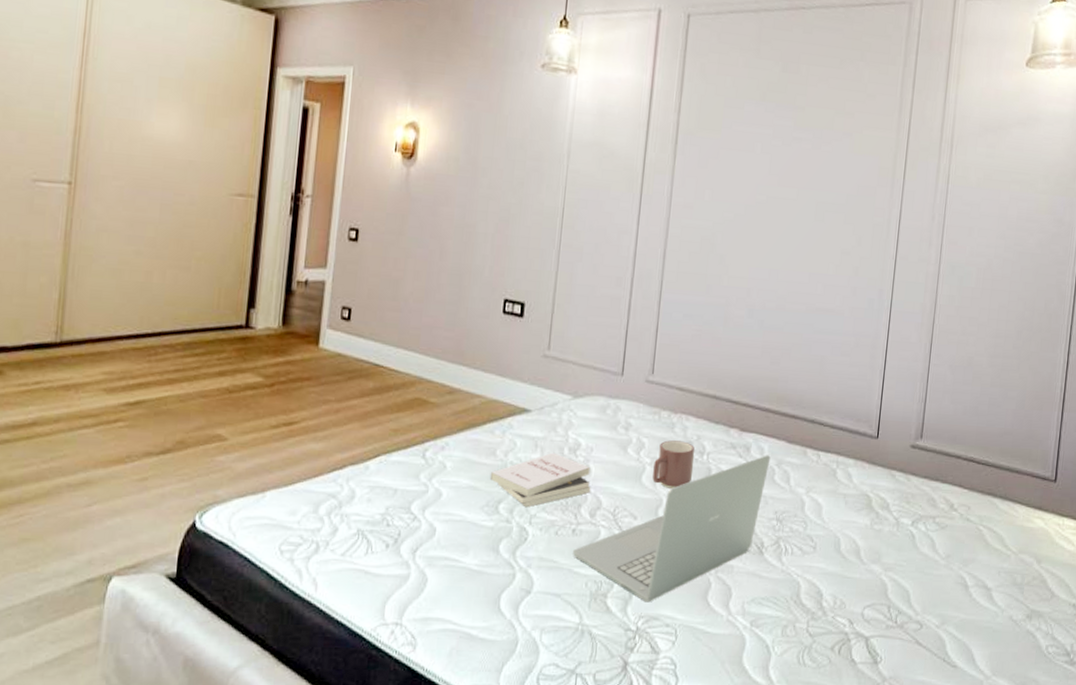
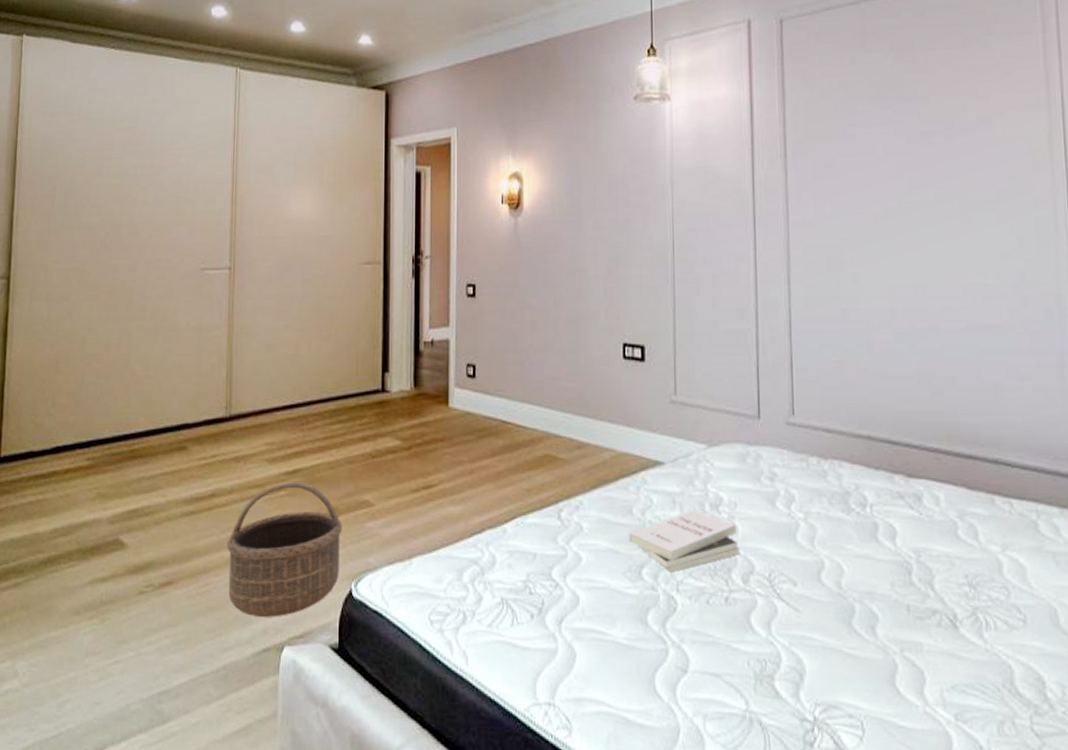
basket: none [47,412,190,548] -> present [227,481,342,617]
laptop: present [573,455,771,603] -> none [729,505,950,687]
mug: present [652,440,696,489] -> none [808,491,857,548]

